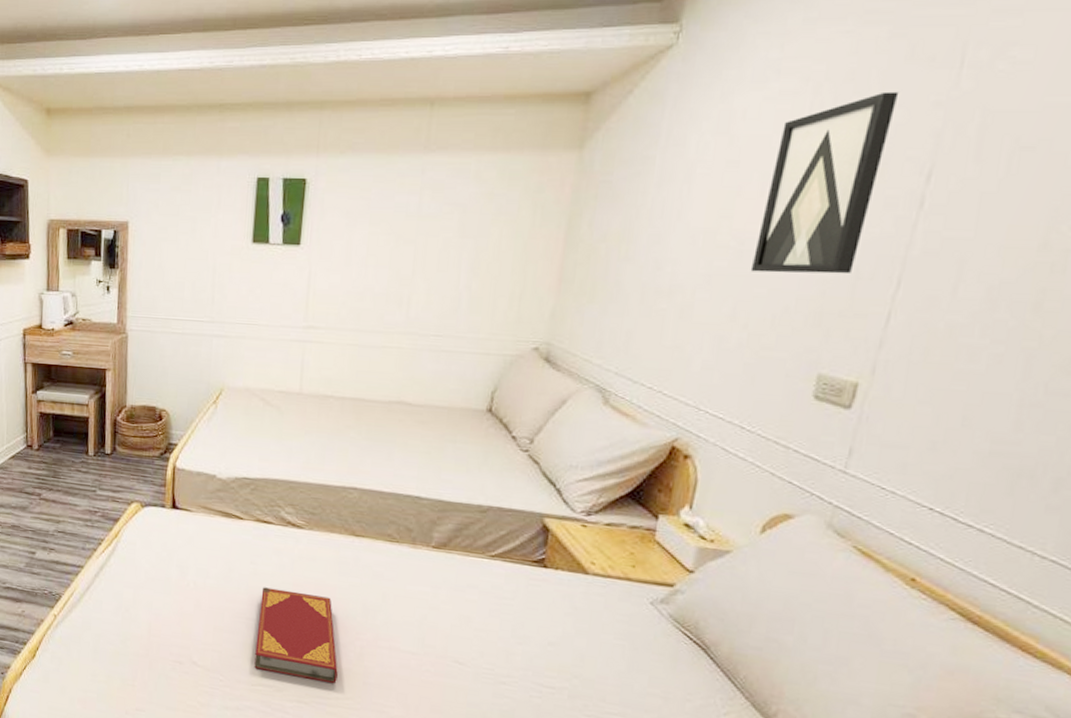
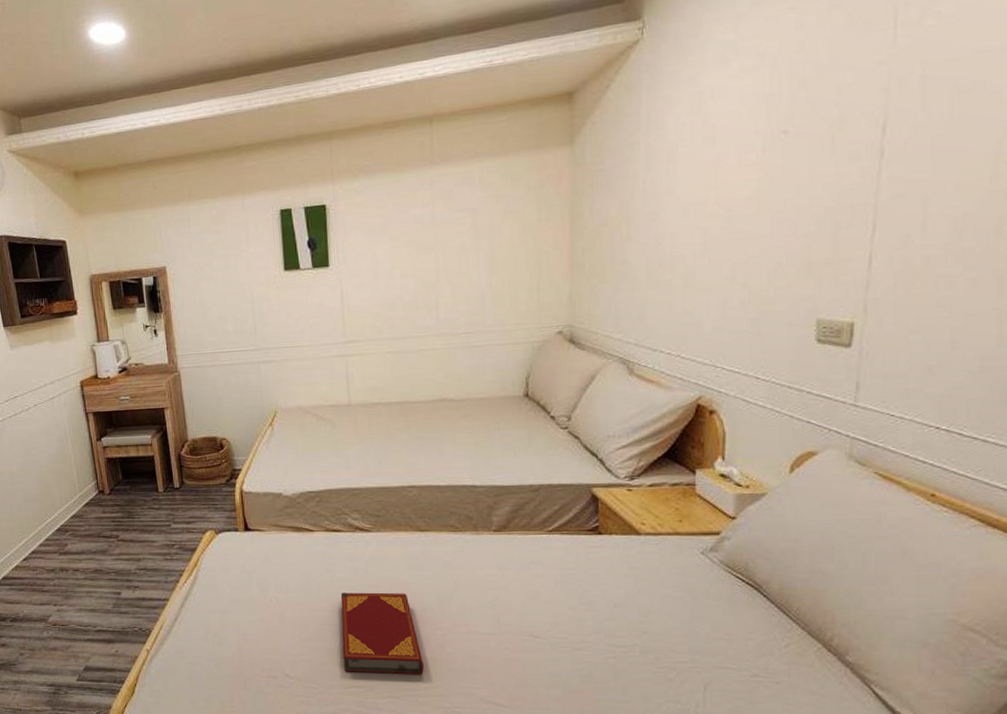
wall art: present [750,91,900,274] -> none [741,56,846,235]

